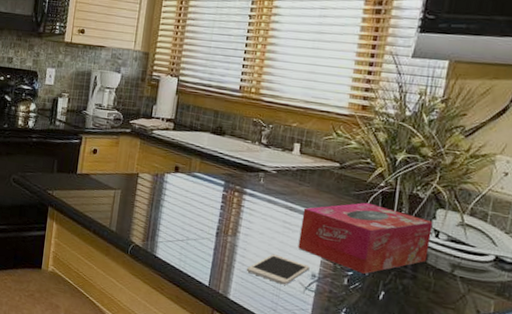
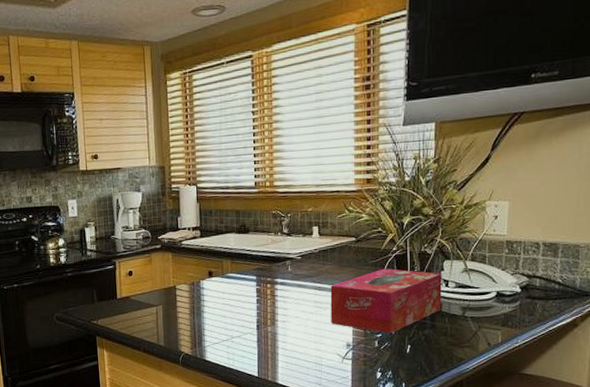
cell phone: present [246,254,310,285] -> none [289,333,344,360]

